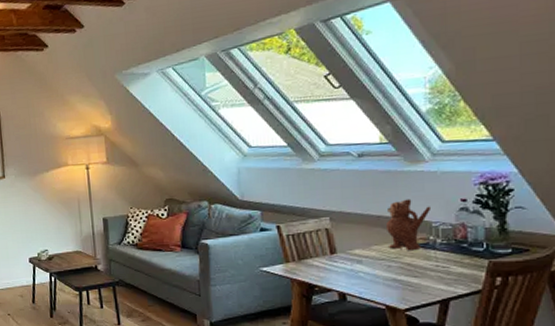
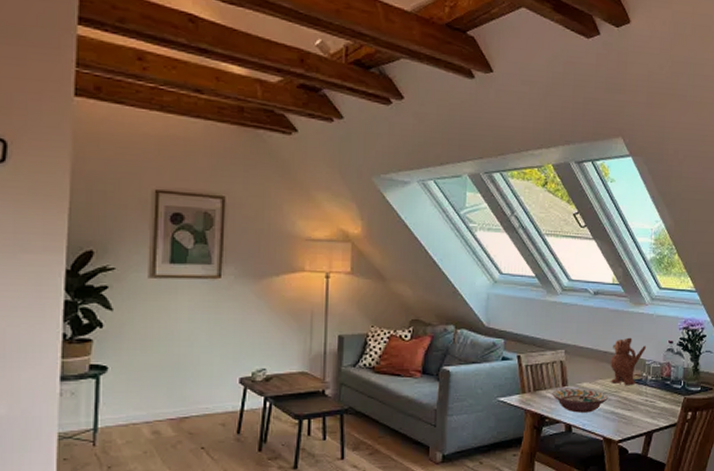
decorative bowl: none [319,256,388,281] -> present [552,389,609,413]

